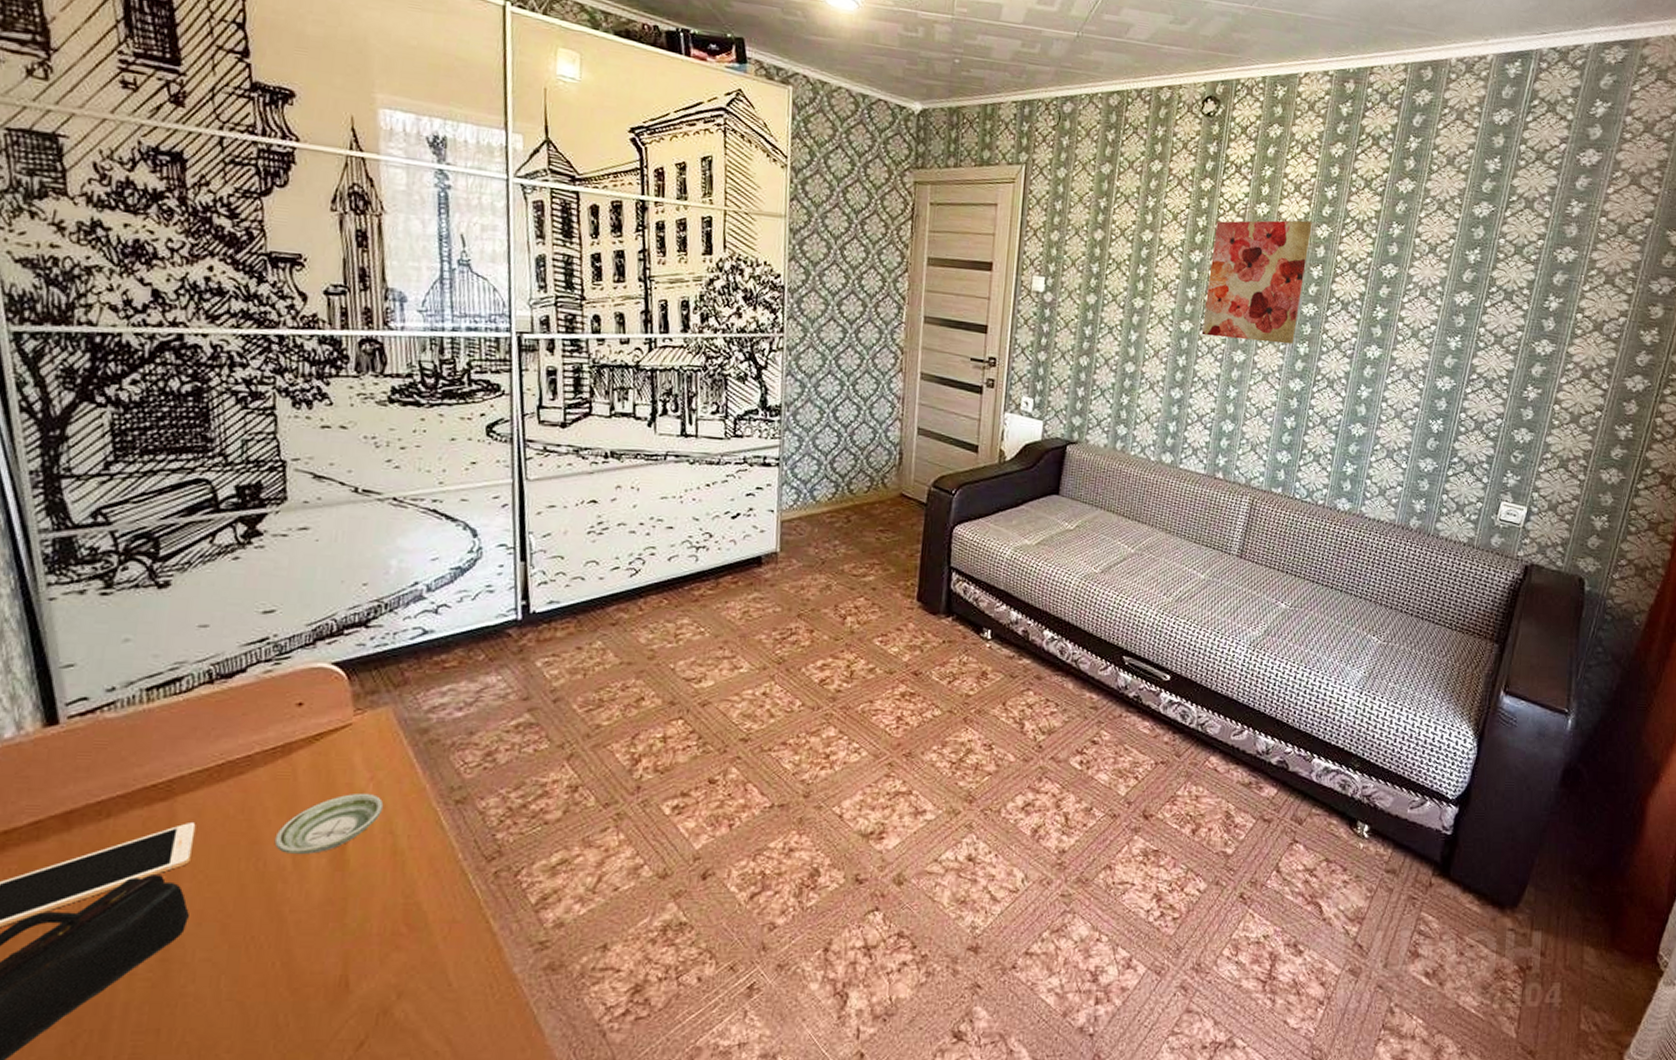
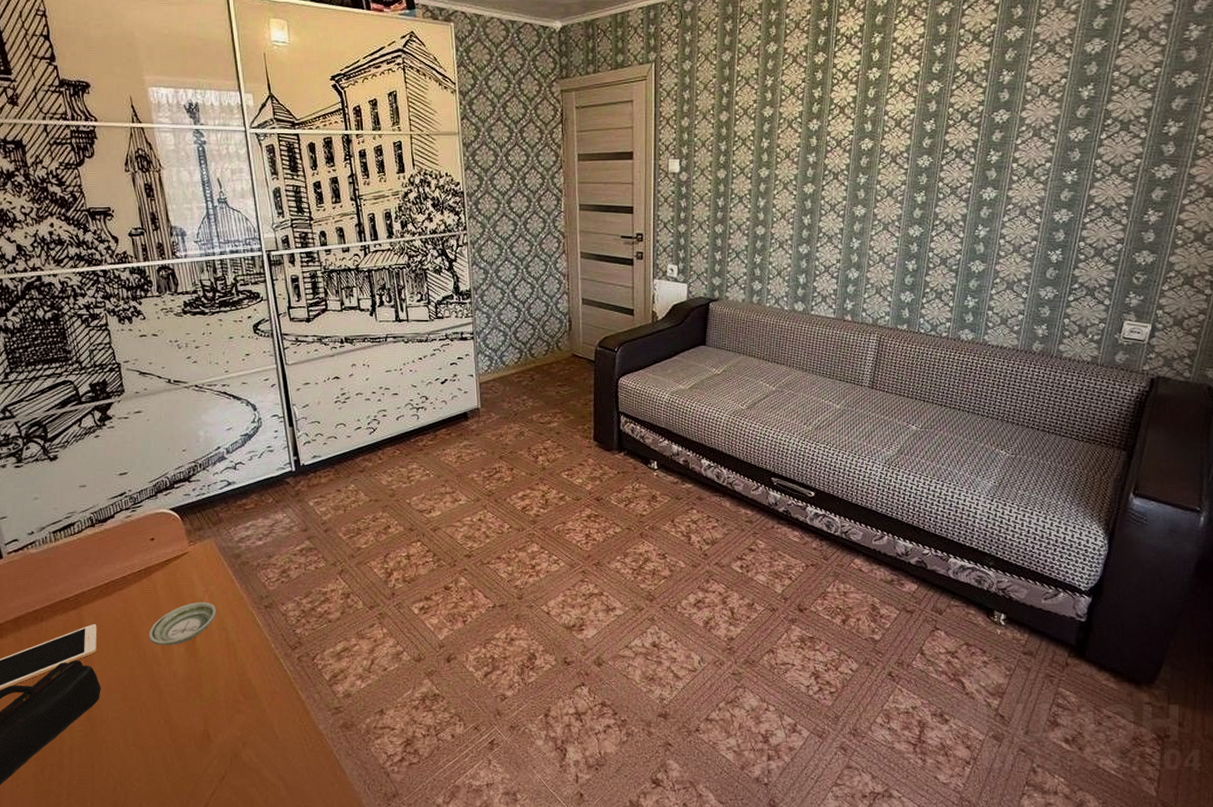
wall art: present [1201,220,1312,345] -> none [823,79,923,195]

